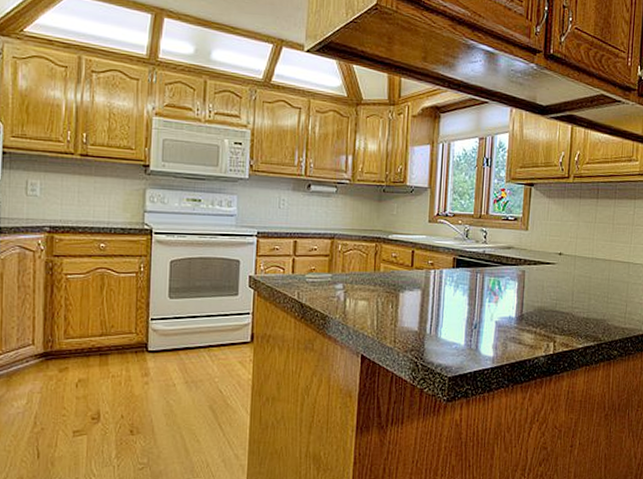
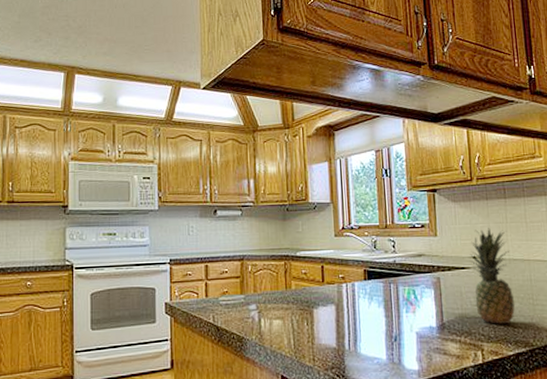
fruit: none [554,226,594,319] -> present [469,228,515,324]

